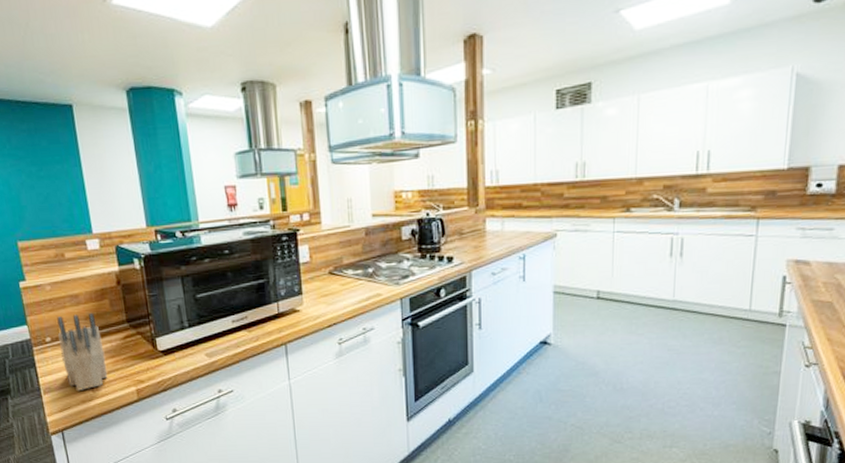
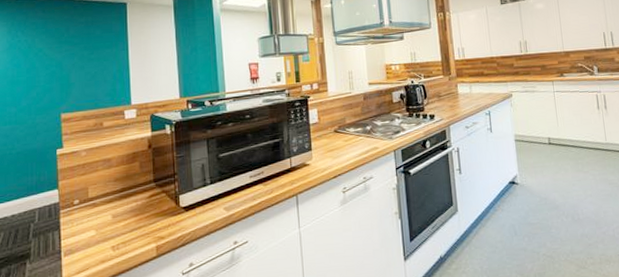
knife block: present [57,312,108,391] -> none [87,174,130,251]

